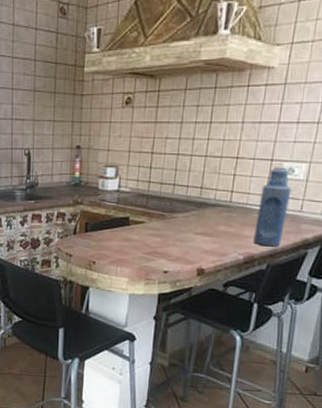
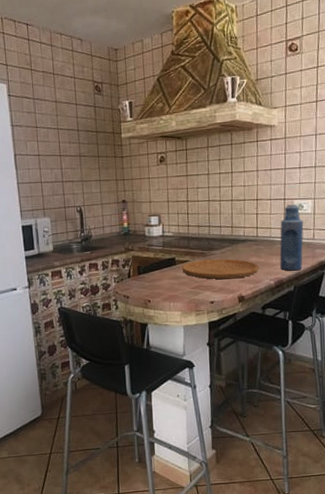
cutting board: none [135,223,228,248] -> present [182,258,259,280]

